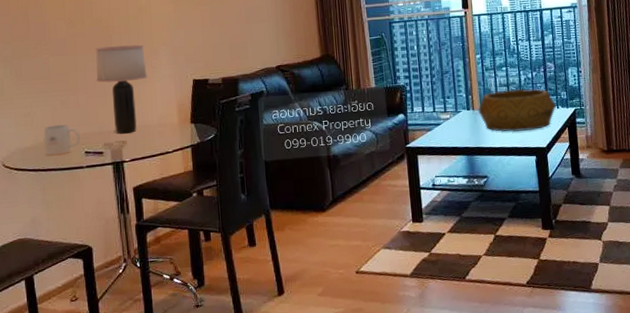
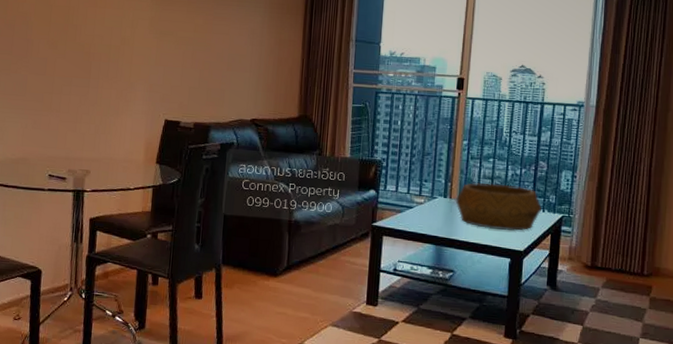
mug: present [43,124,81,156] -> none [10,143,47,174]
table lamp: present [96,44,147,134] -> none [70,72,121,164]

